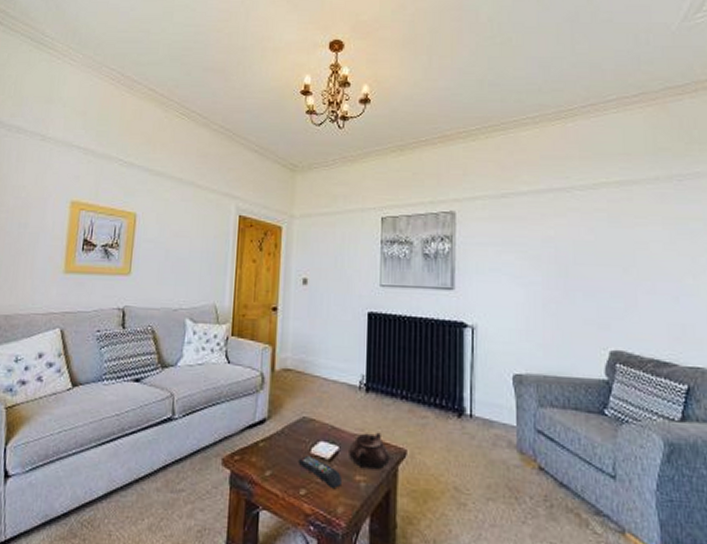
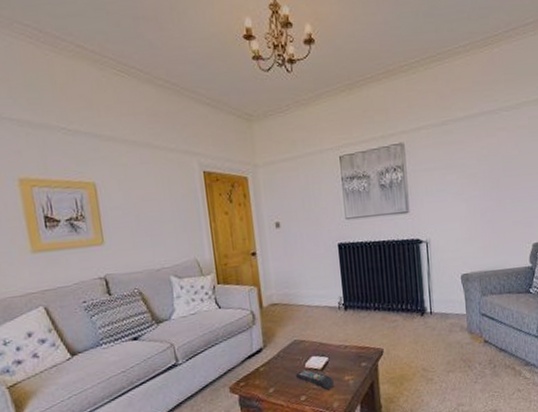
teapot: present [349,432,390,470] -> none [336,340,371,371]

